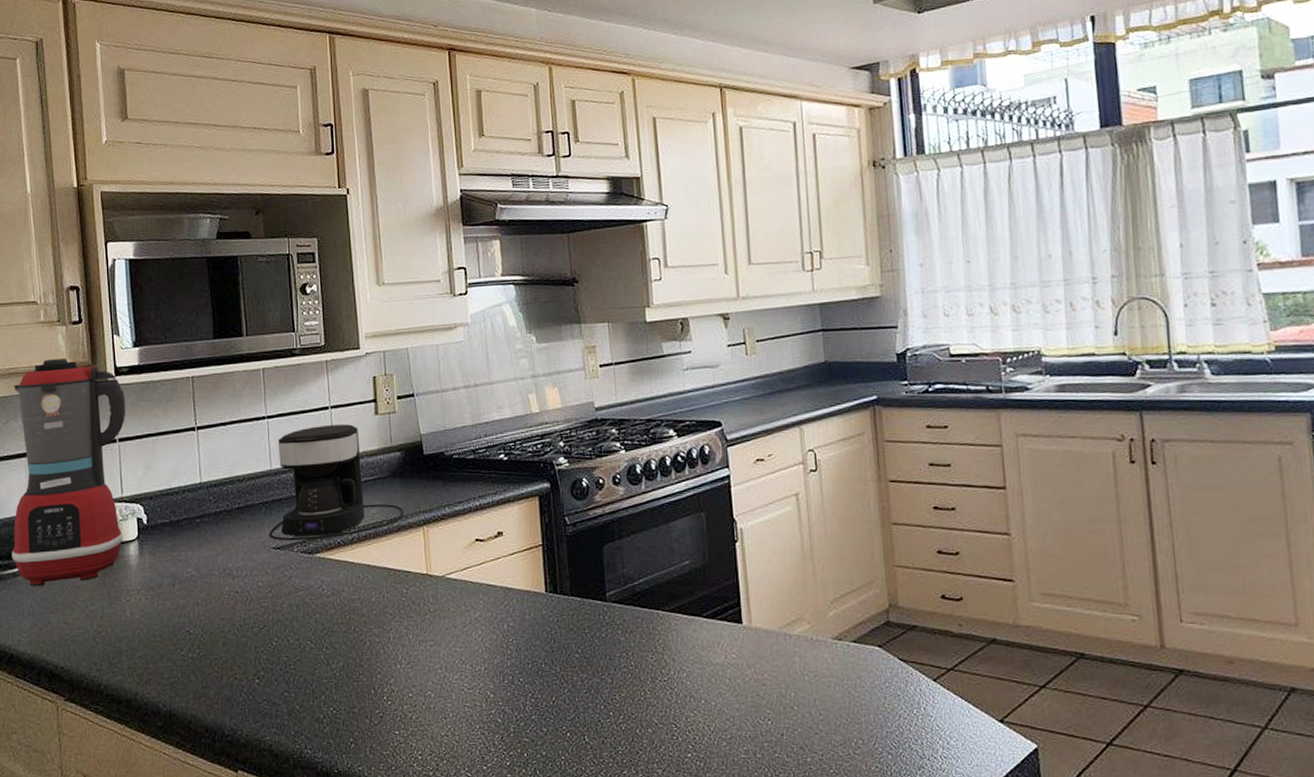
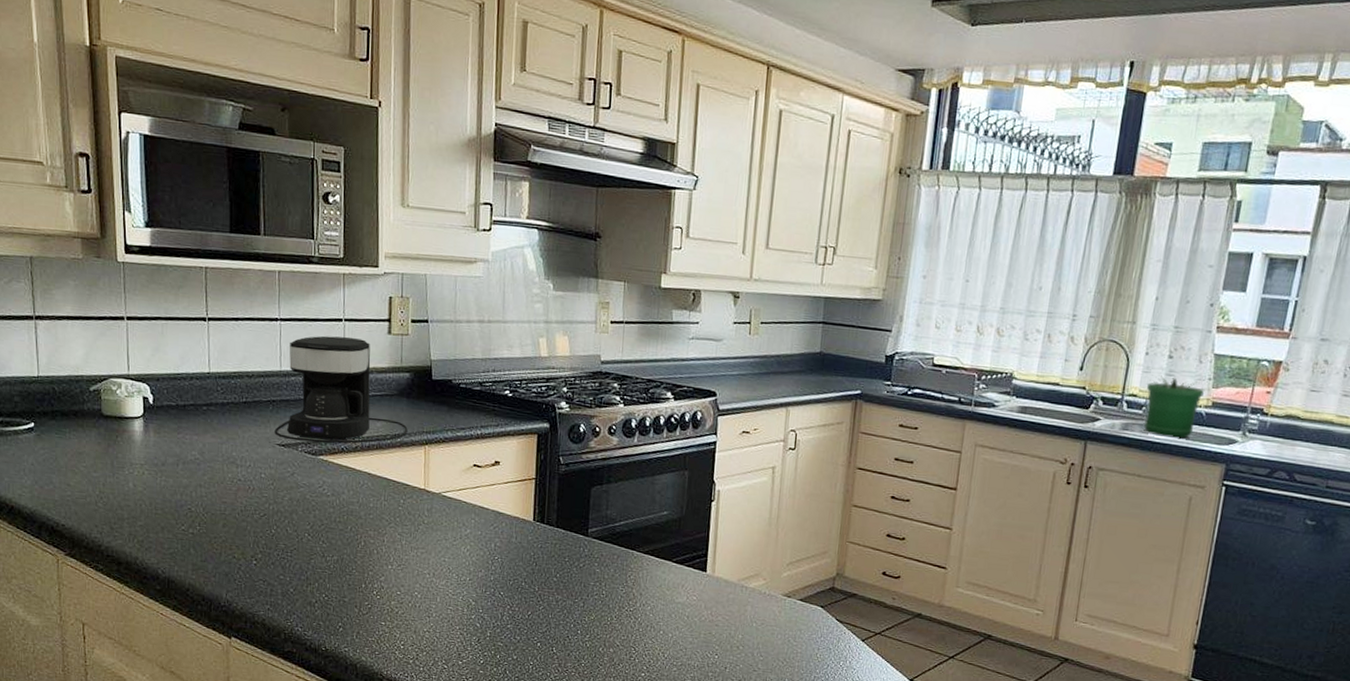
blender: present [12,357,126,587] -> none [13,225,136,449]
planter: none [1194,325,1271,393] -> present [1144,375,1212,438]

